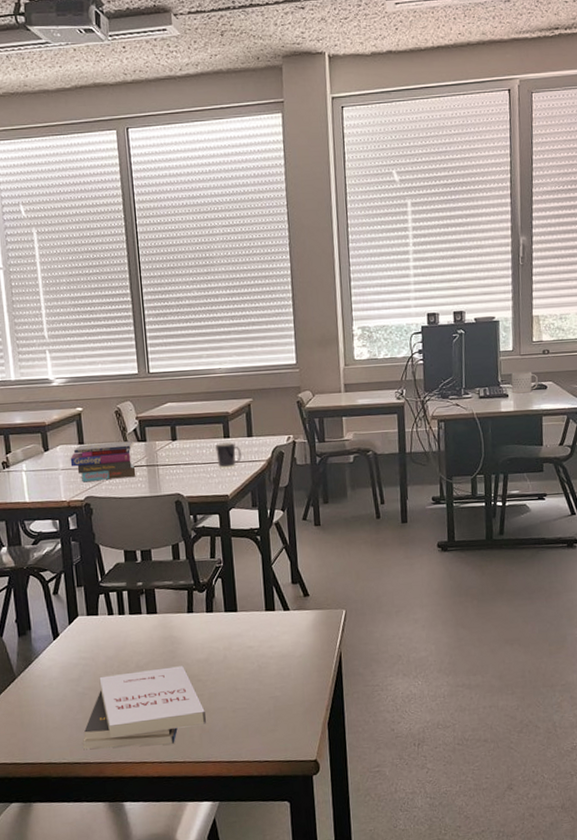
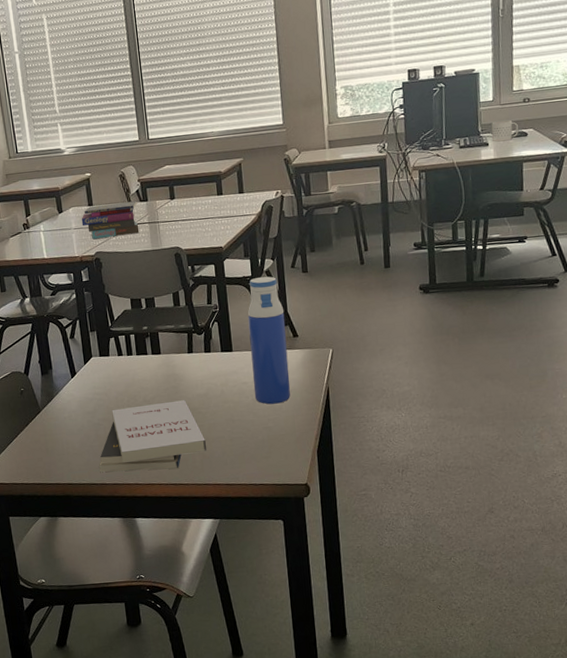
mug: present [215,442,241,469] -> none [210,199,234,224]
water bottle: none [254,529,300,671] -> present [247,276,291,405]

